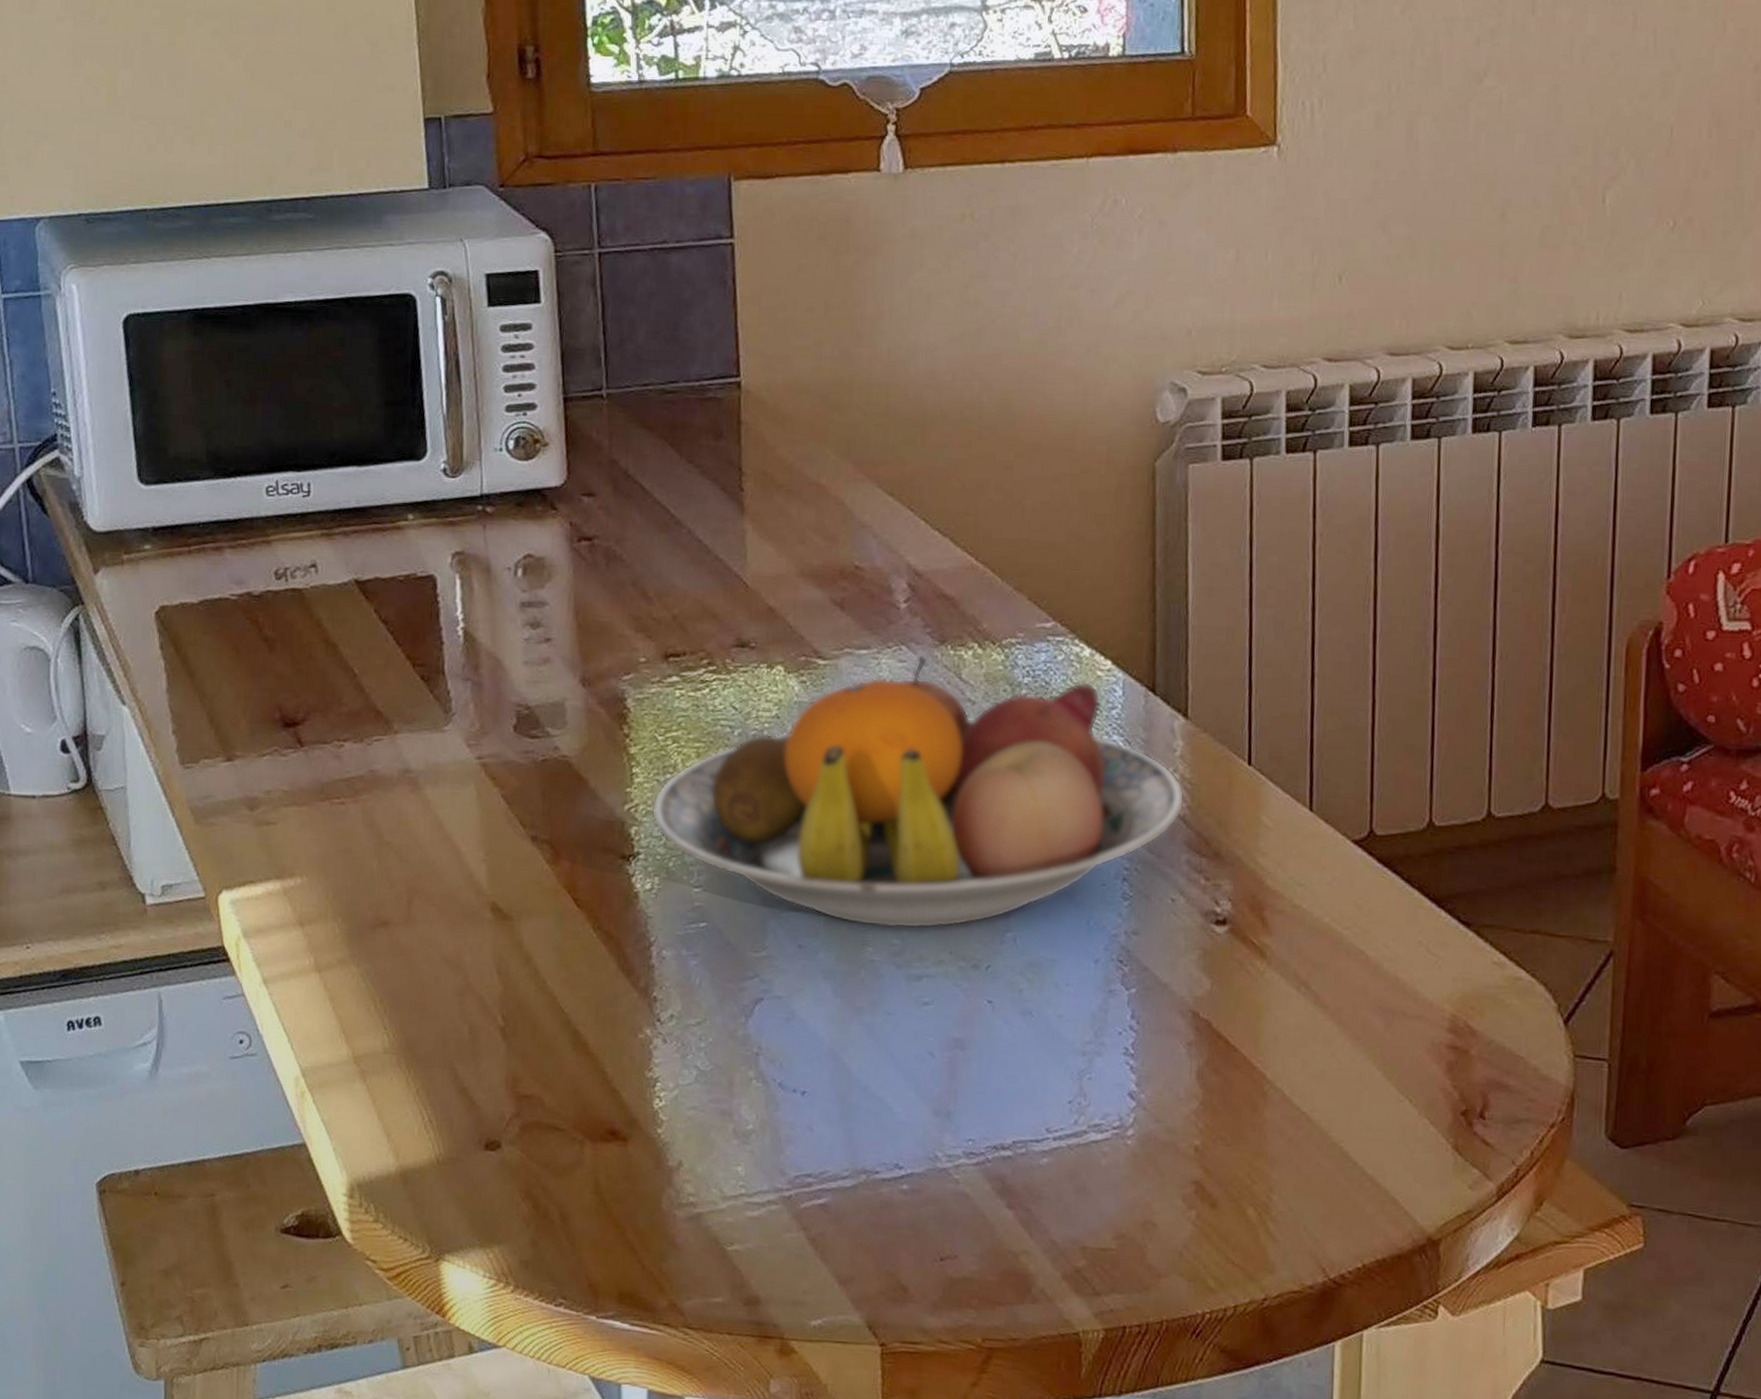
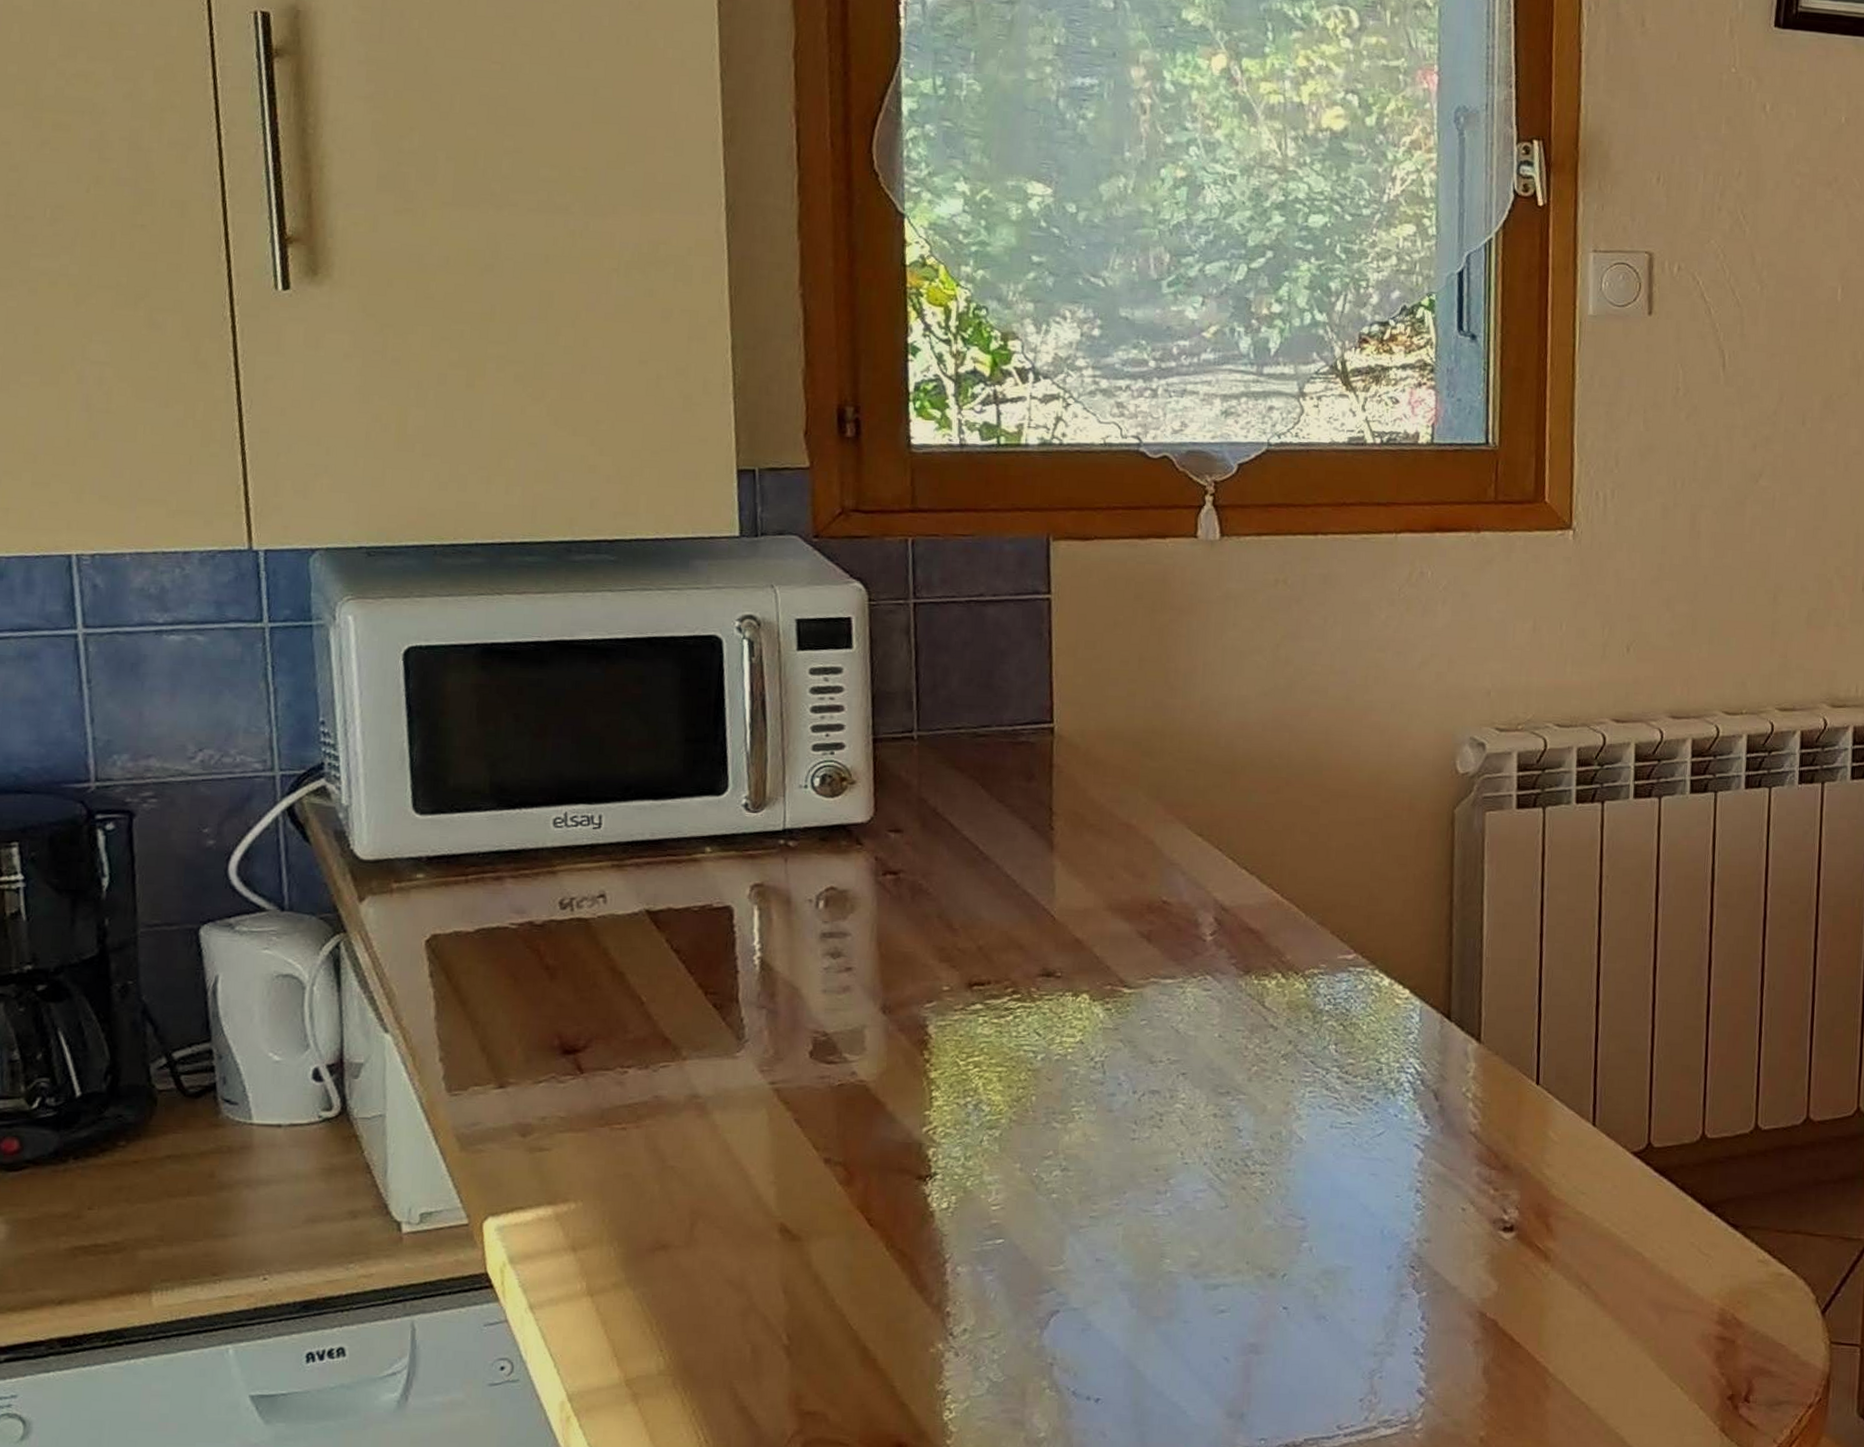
fruit bowl: present [651,655,1185,929] -> none [950,984,1476,1241]

